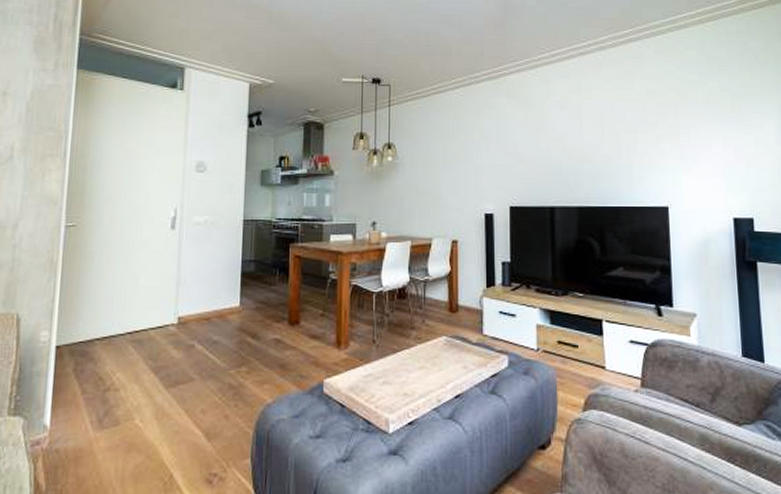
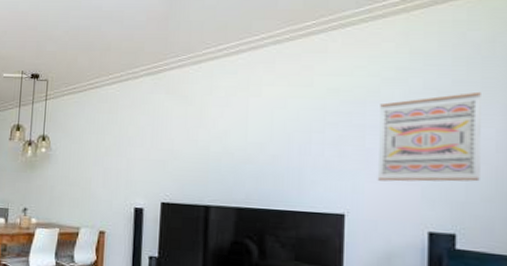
wall art: none [688,93,767,175] -> present [377,91,483,182]

